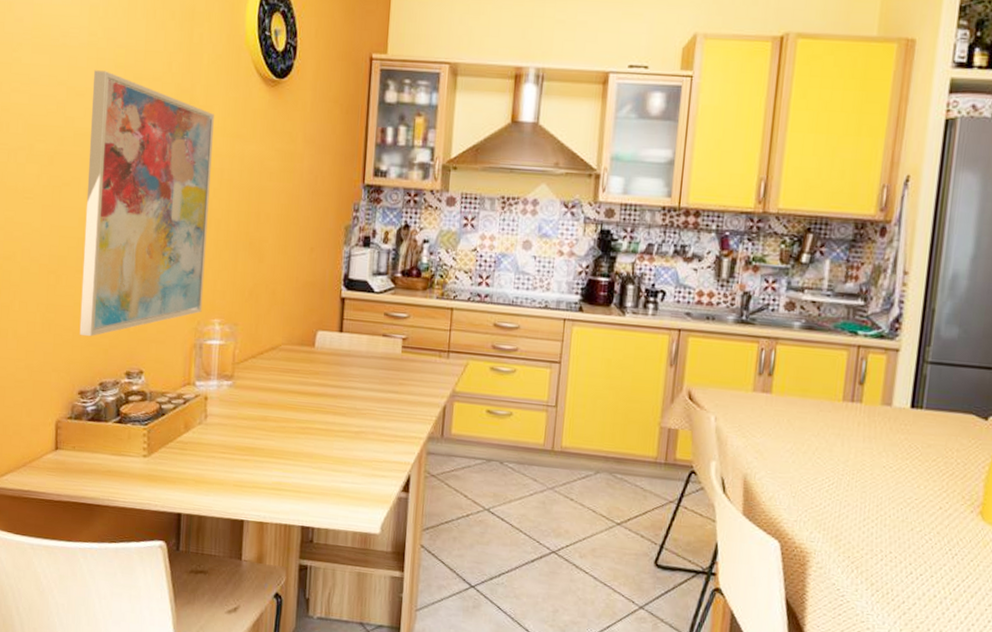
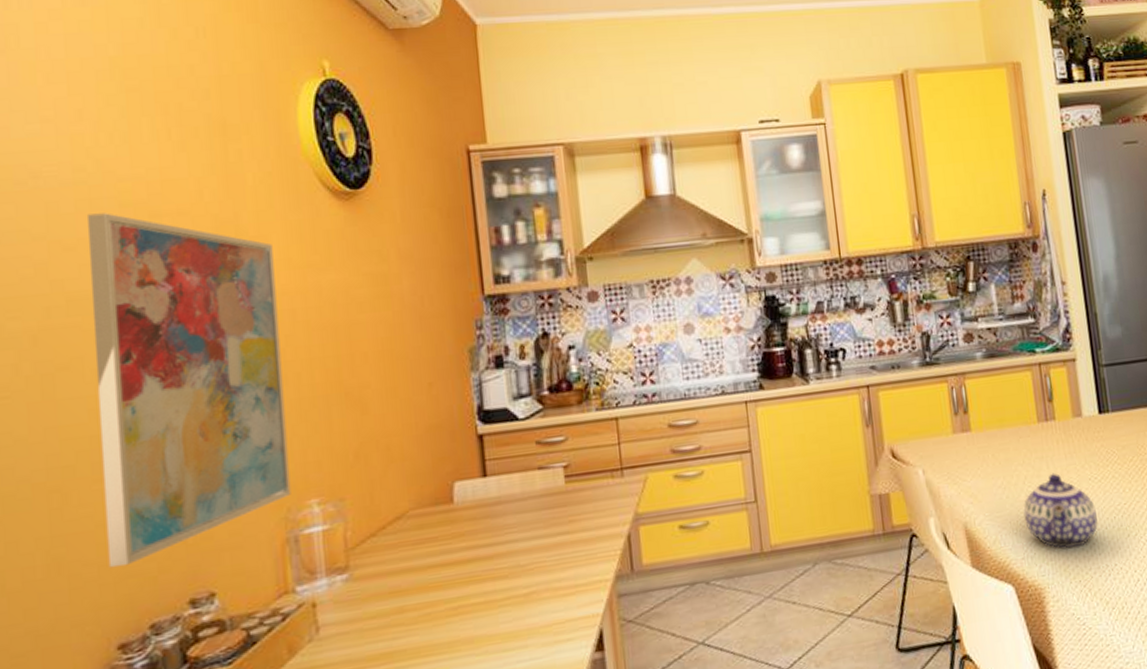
teapot: none [806,451,883,526] -> present [1023,473,1098,548]

